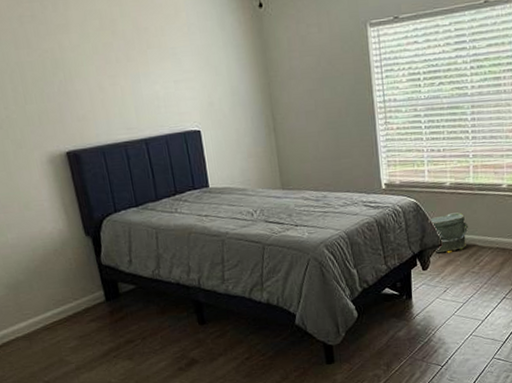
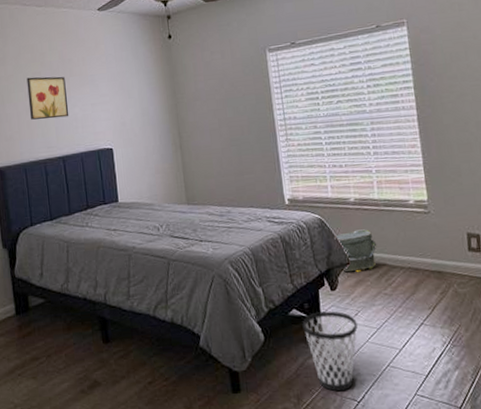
wall art: none [96,48,149,98] -> present [26,76,69,120]
wastebasket: none [394,289,446,359] -> present [302,311,358,392]

